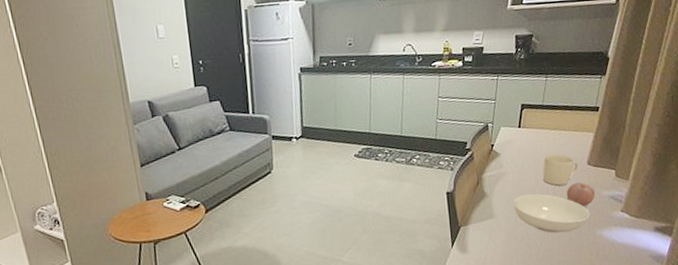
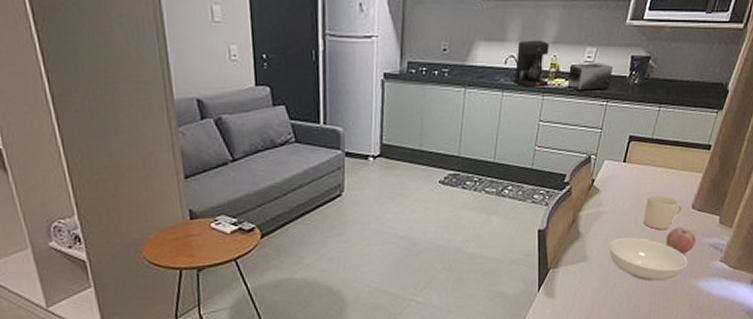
coffee maker: none [412,29,443,70] -> present [514,39,549,88]
toaster: none [460,43,500,71] -> present [567,62,614,93]

